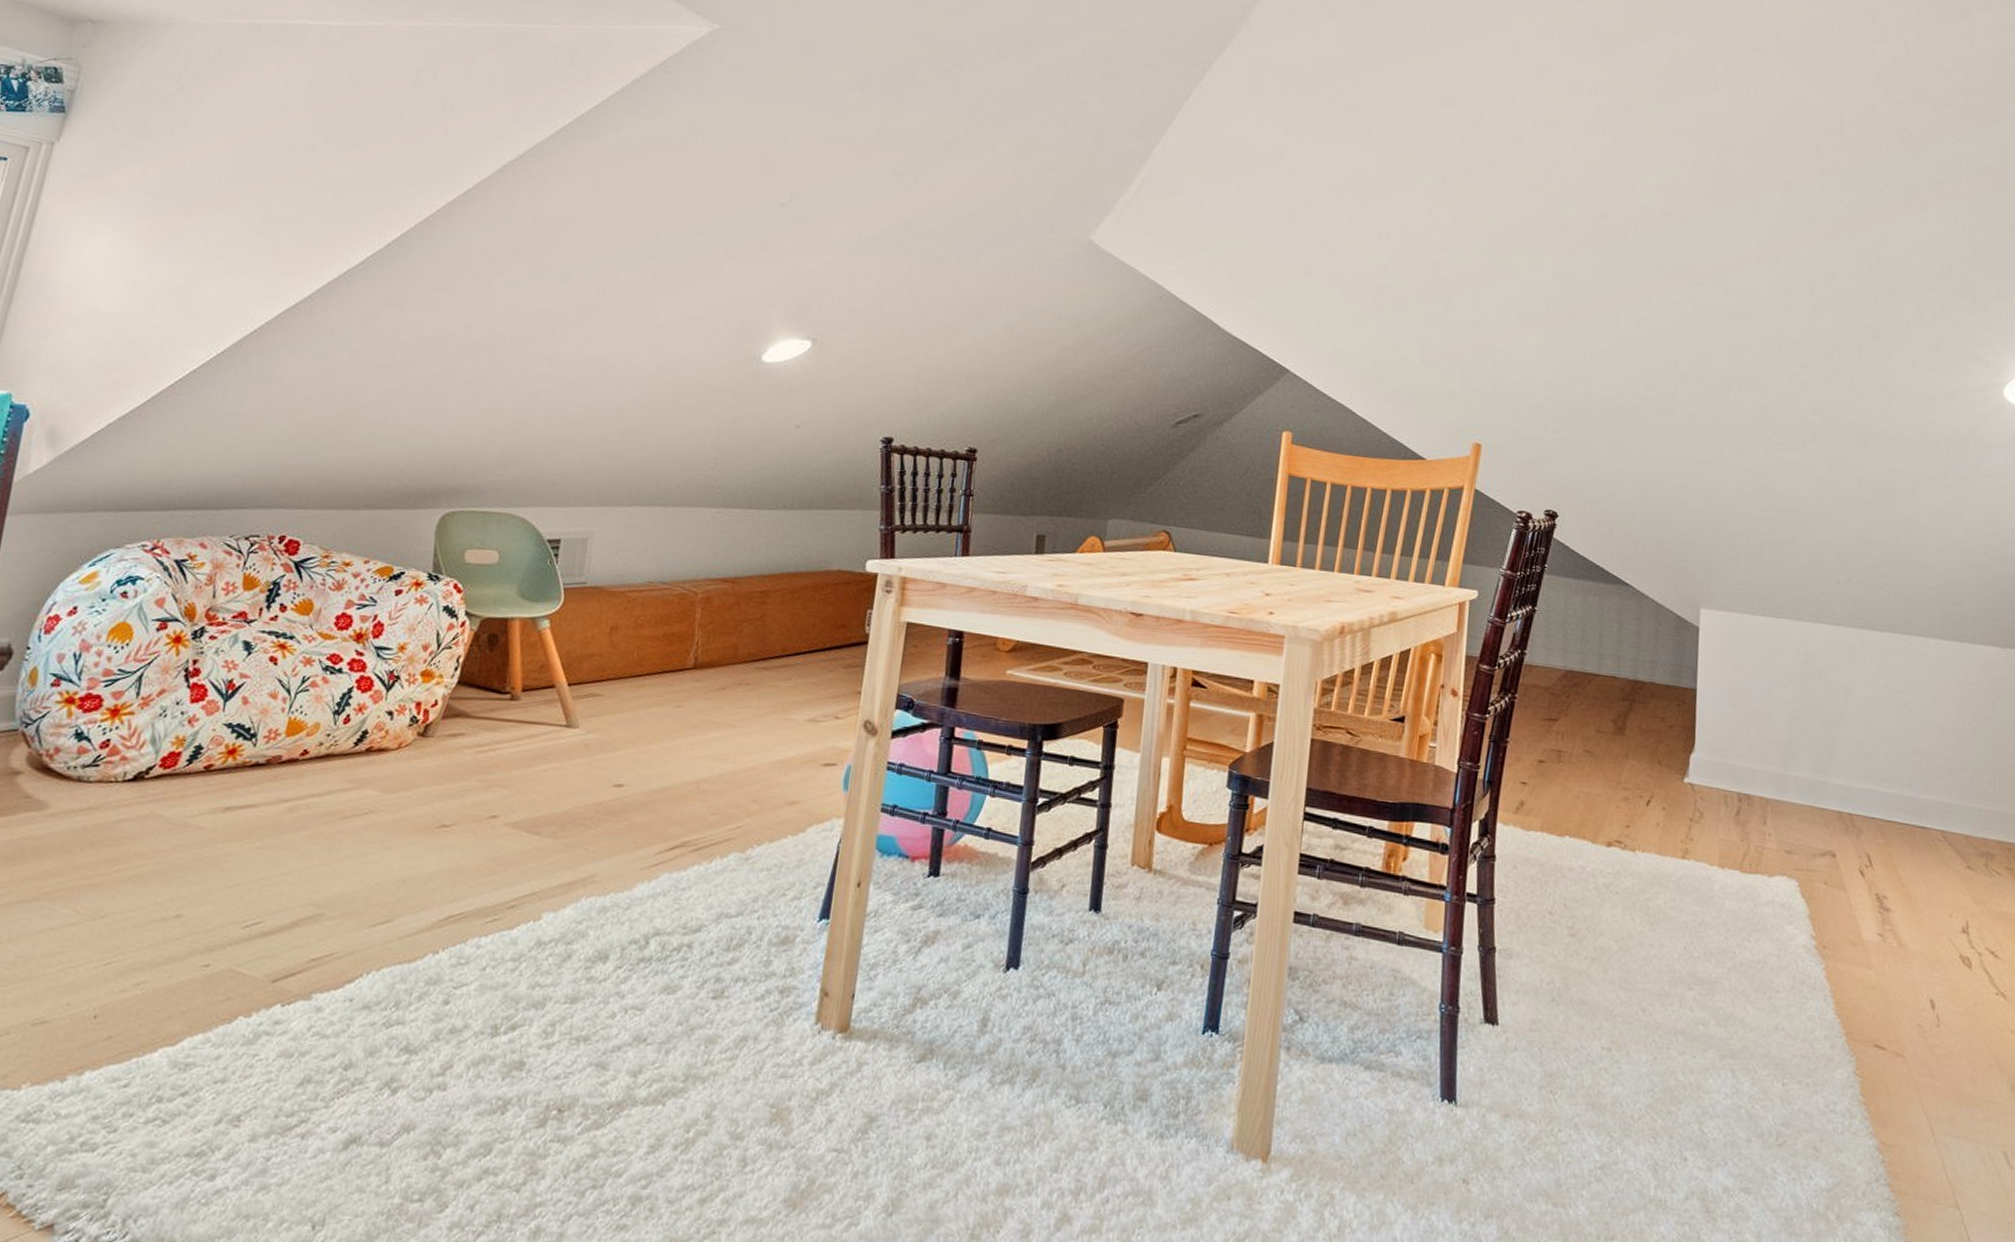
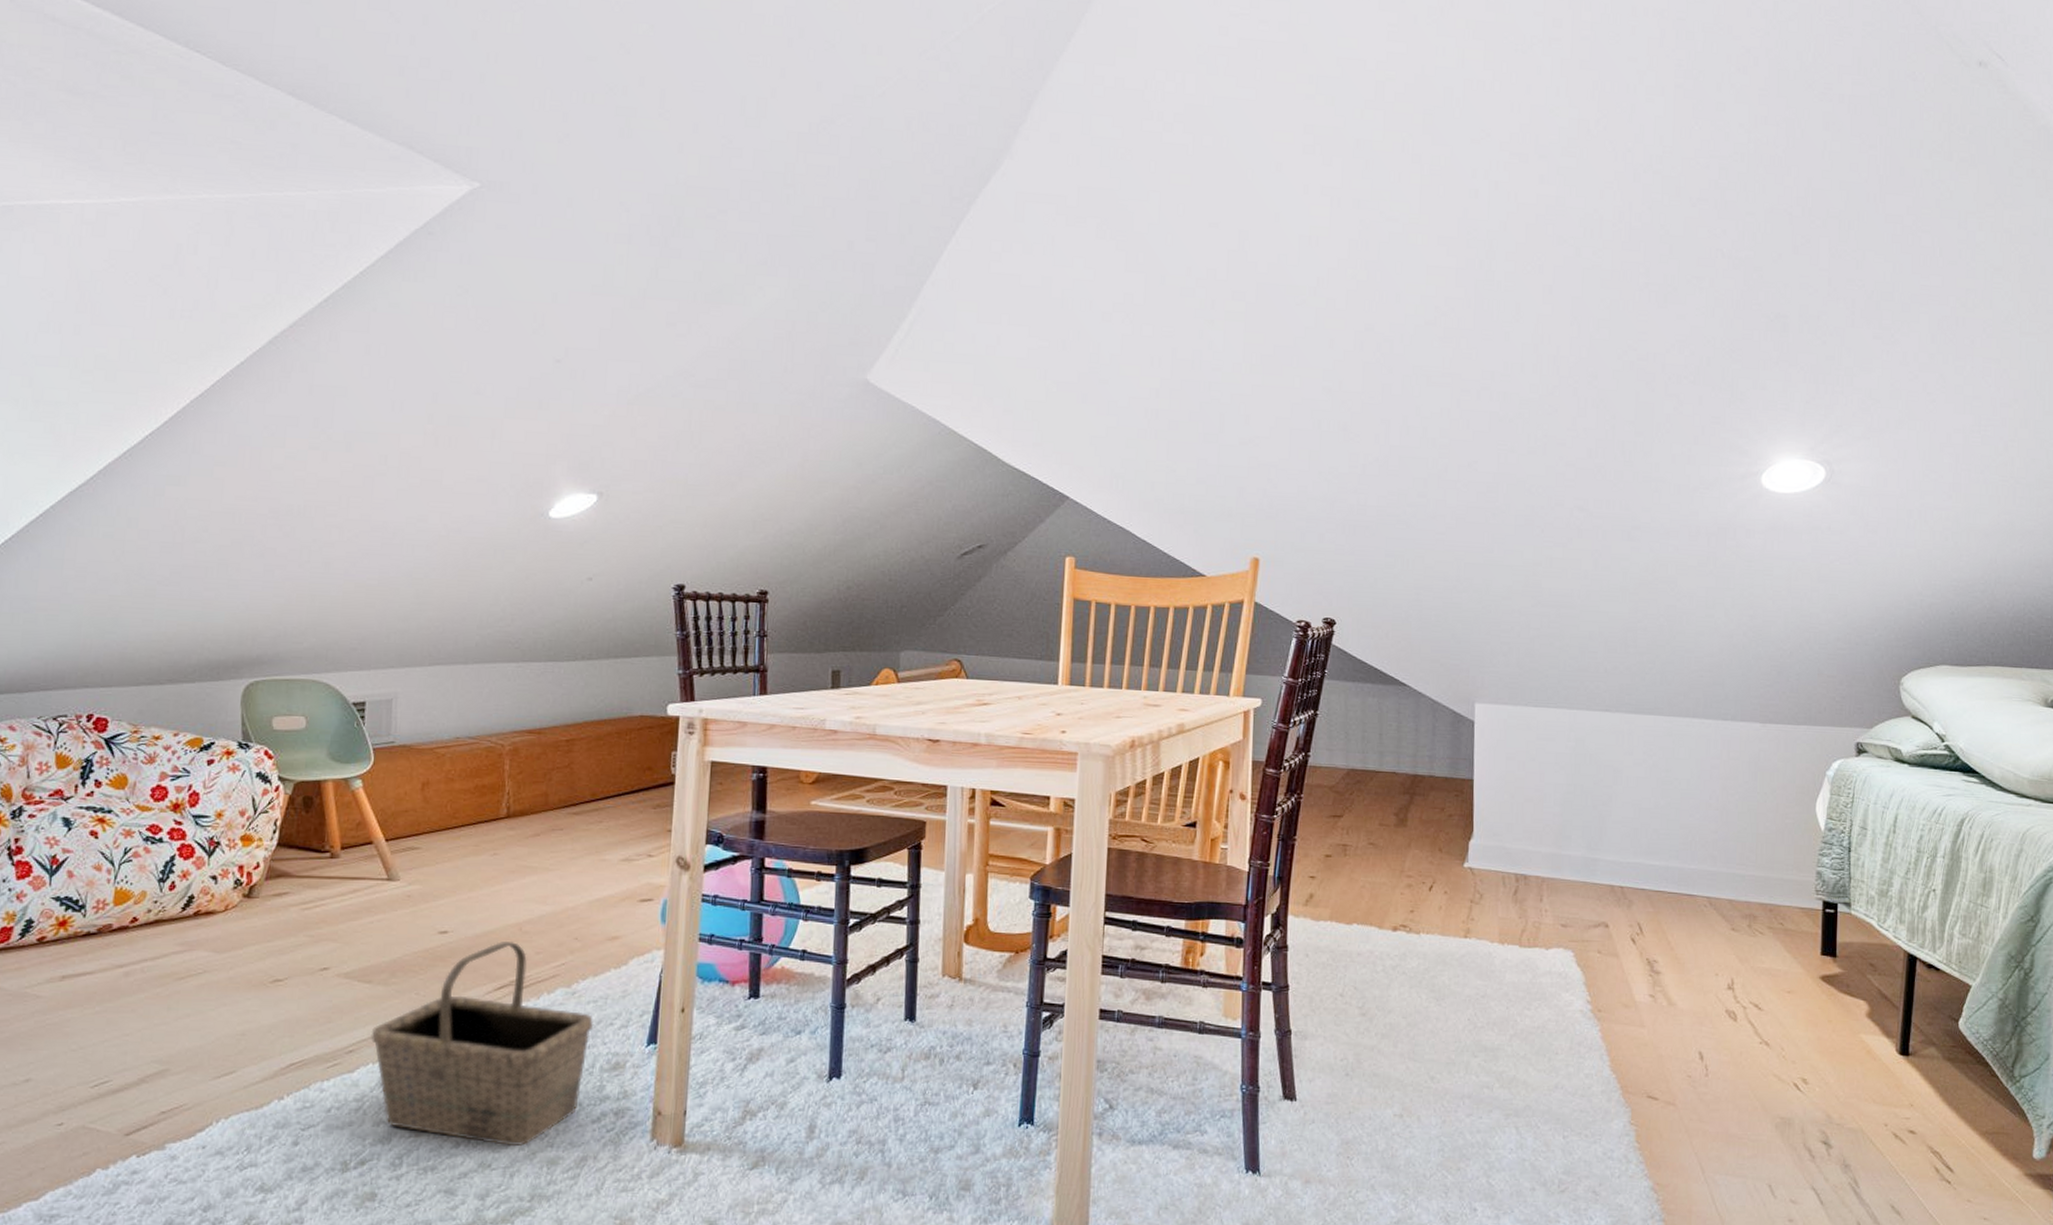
basket: none [534,799,766,1022] -> present [370,942,594,1147]

